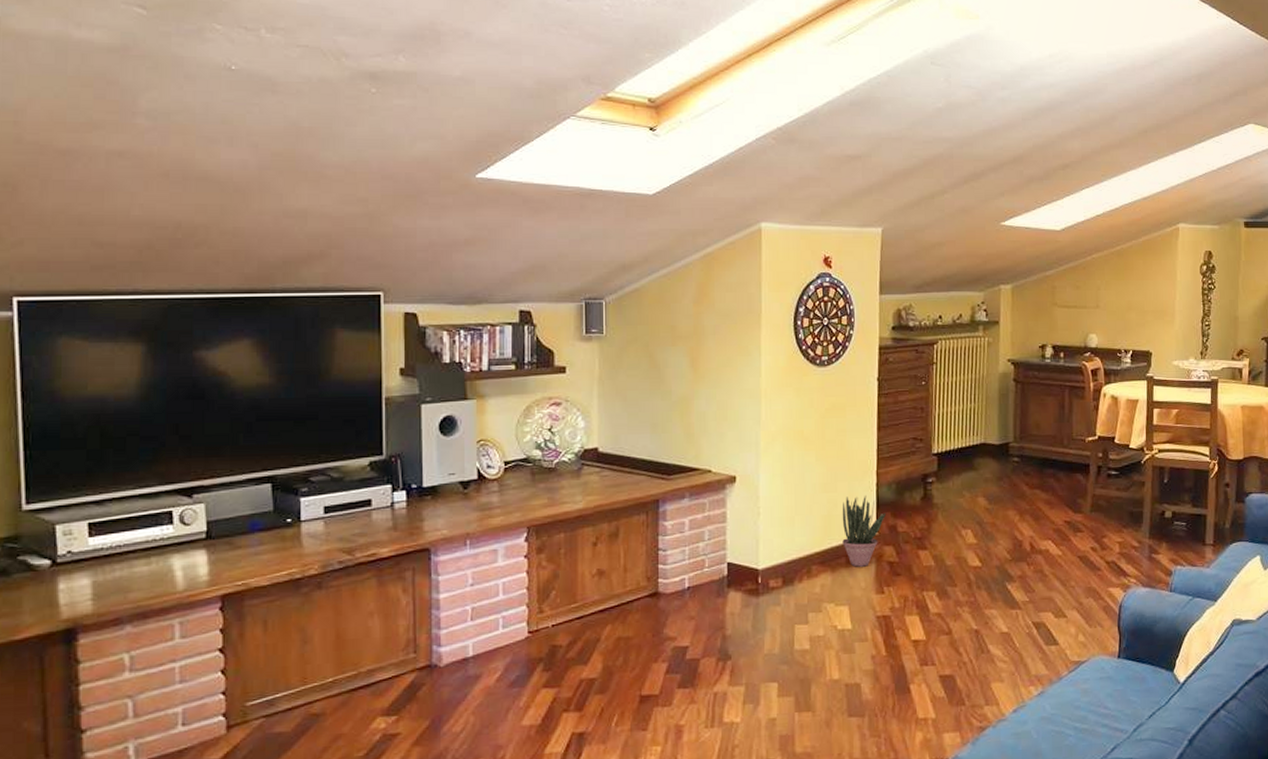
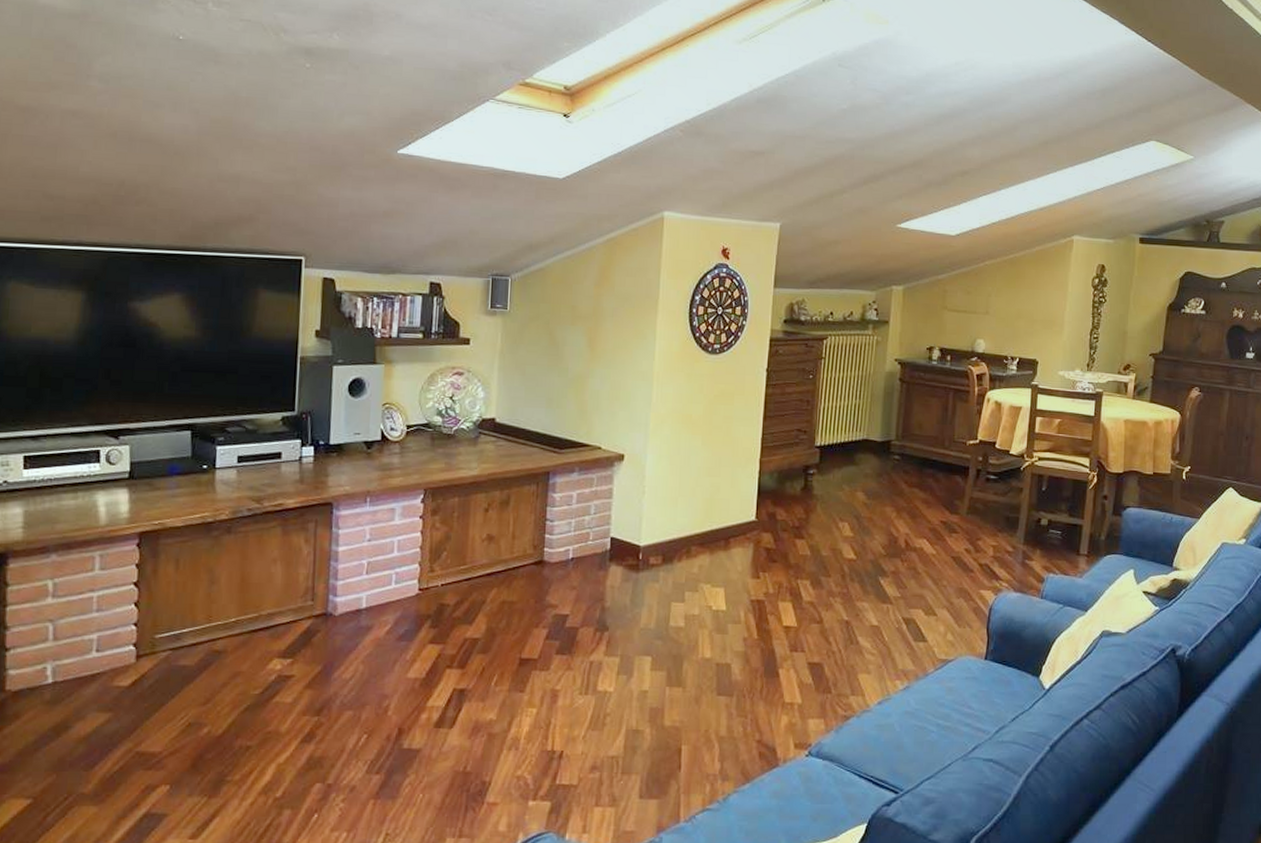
potted plant: present [842,496,886,567] -> none [722,482,766,551]

